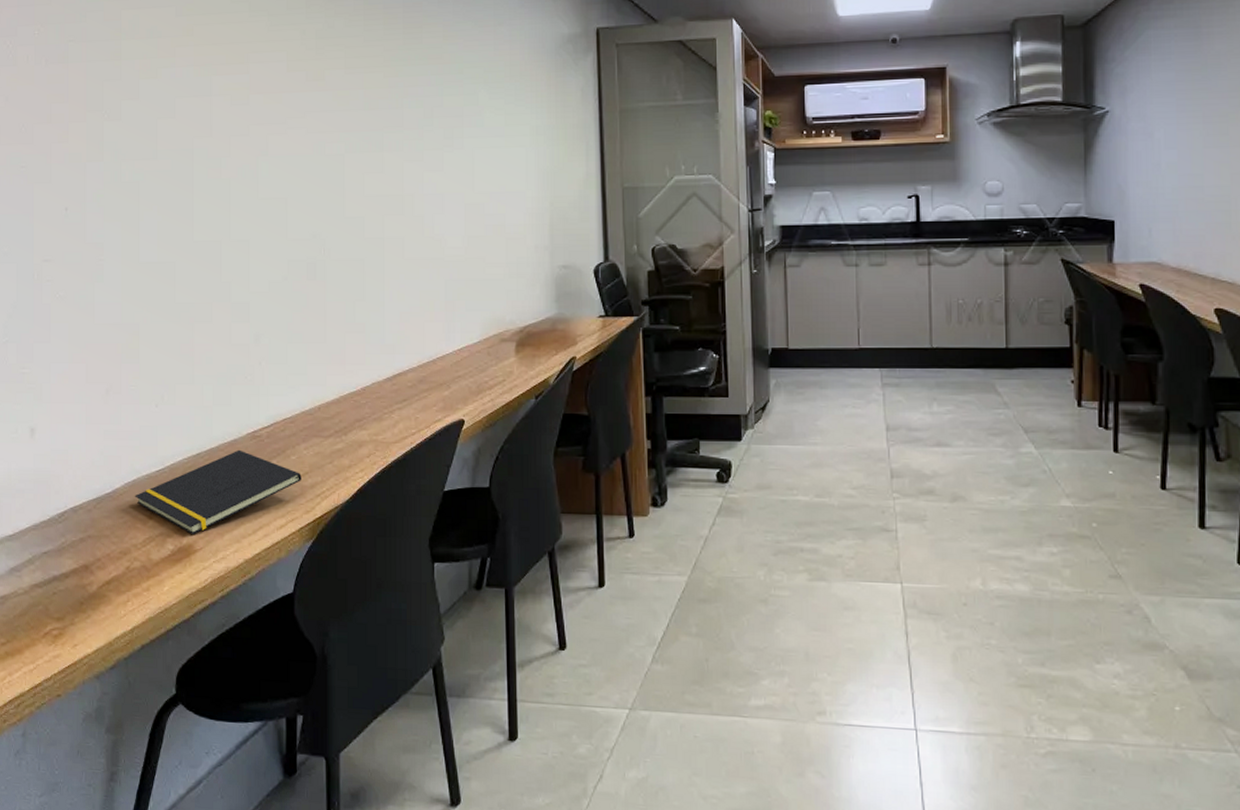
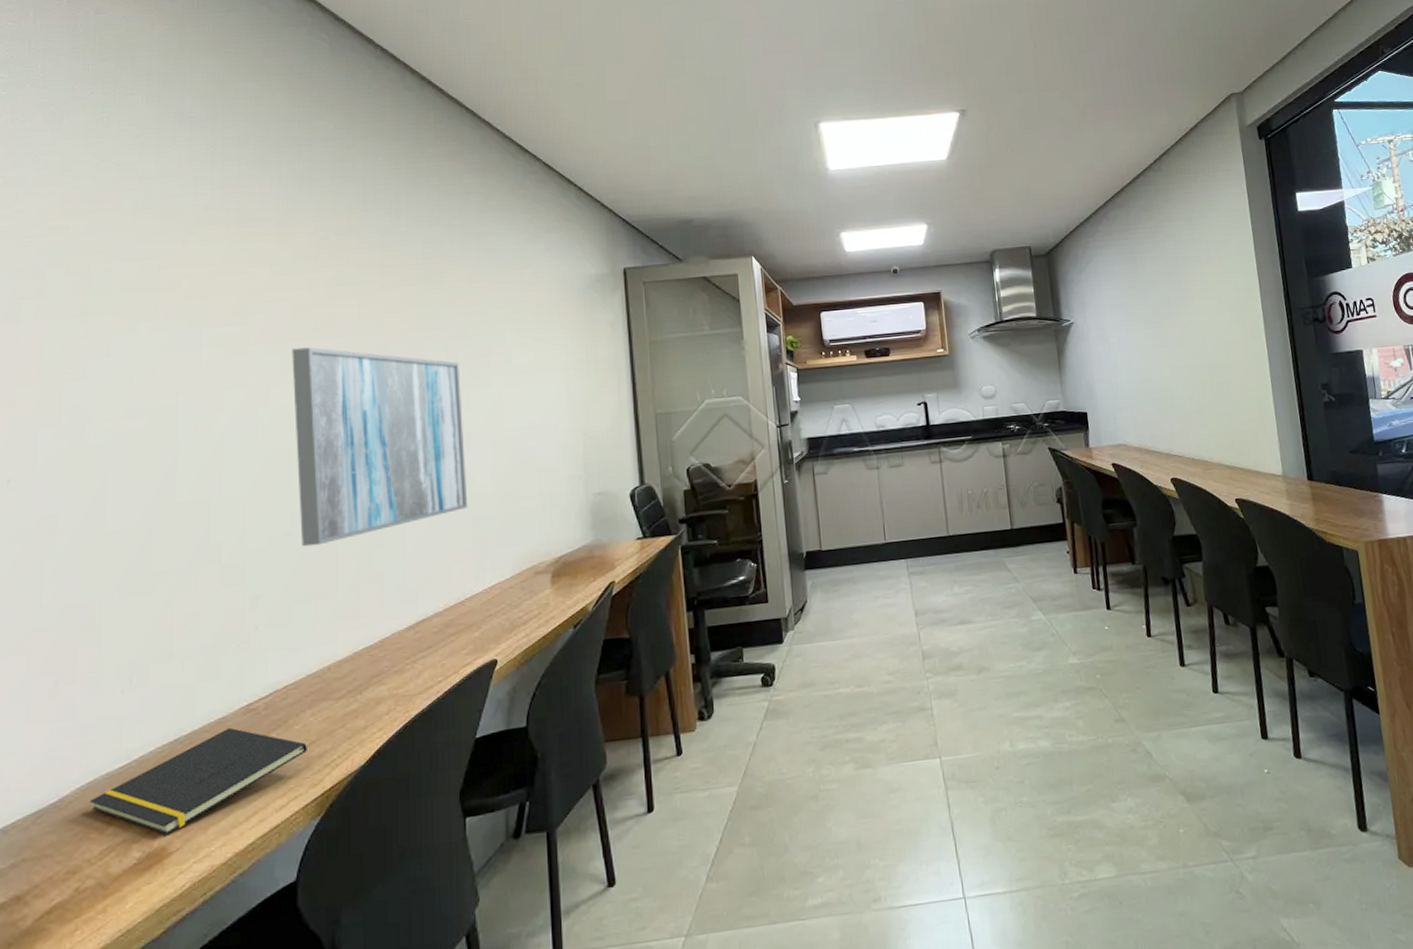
wall art: none [287,99,441,293] -> present [292,347,468,547]

